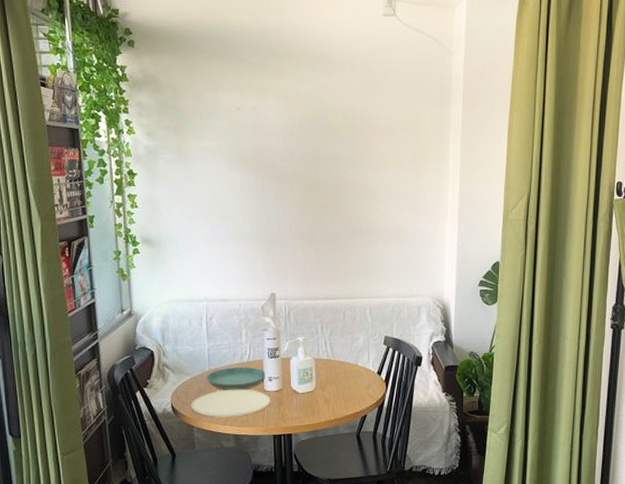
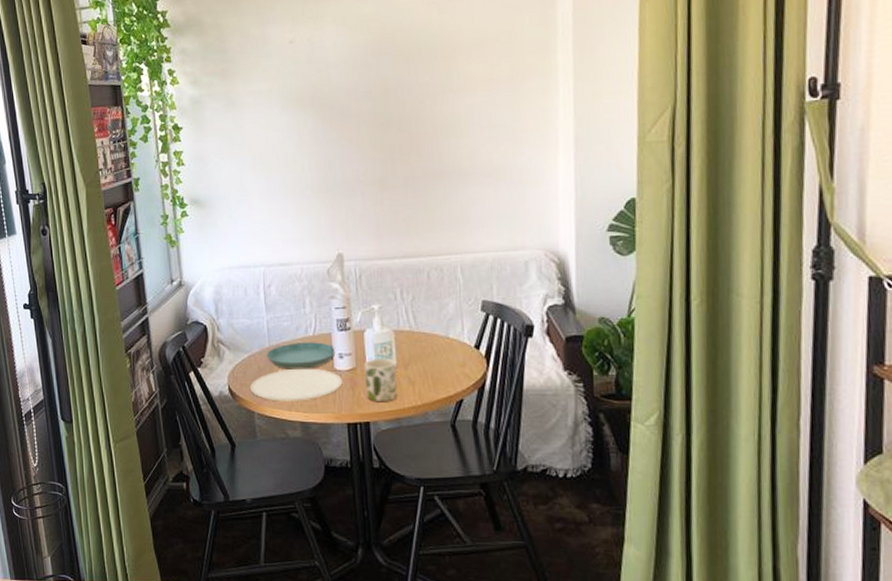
mug: none [289,381,315,418] -> present [364,358,398,402]

